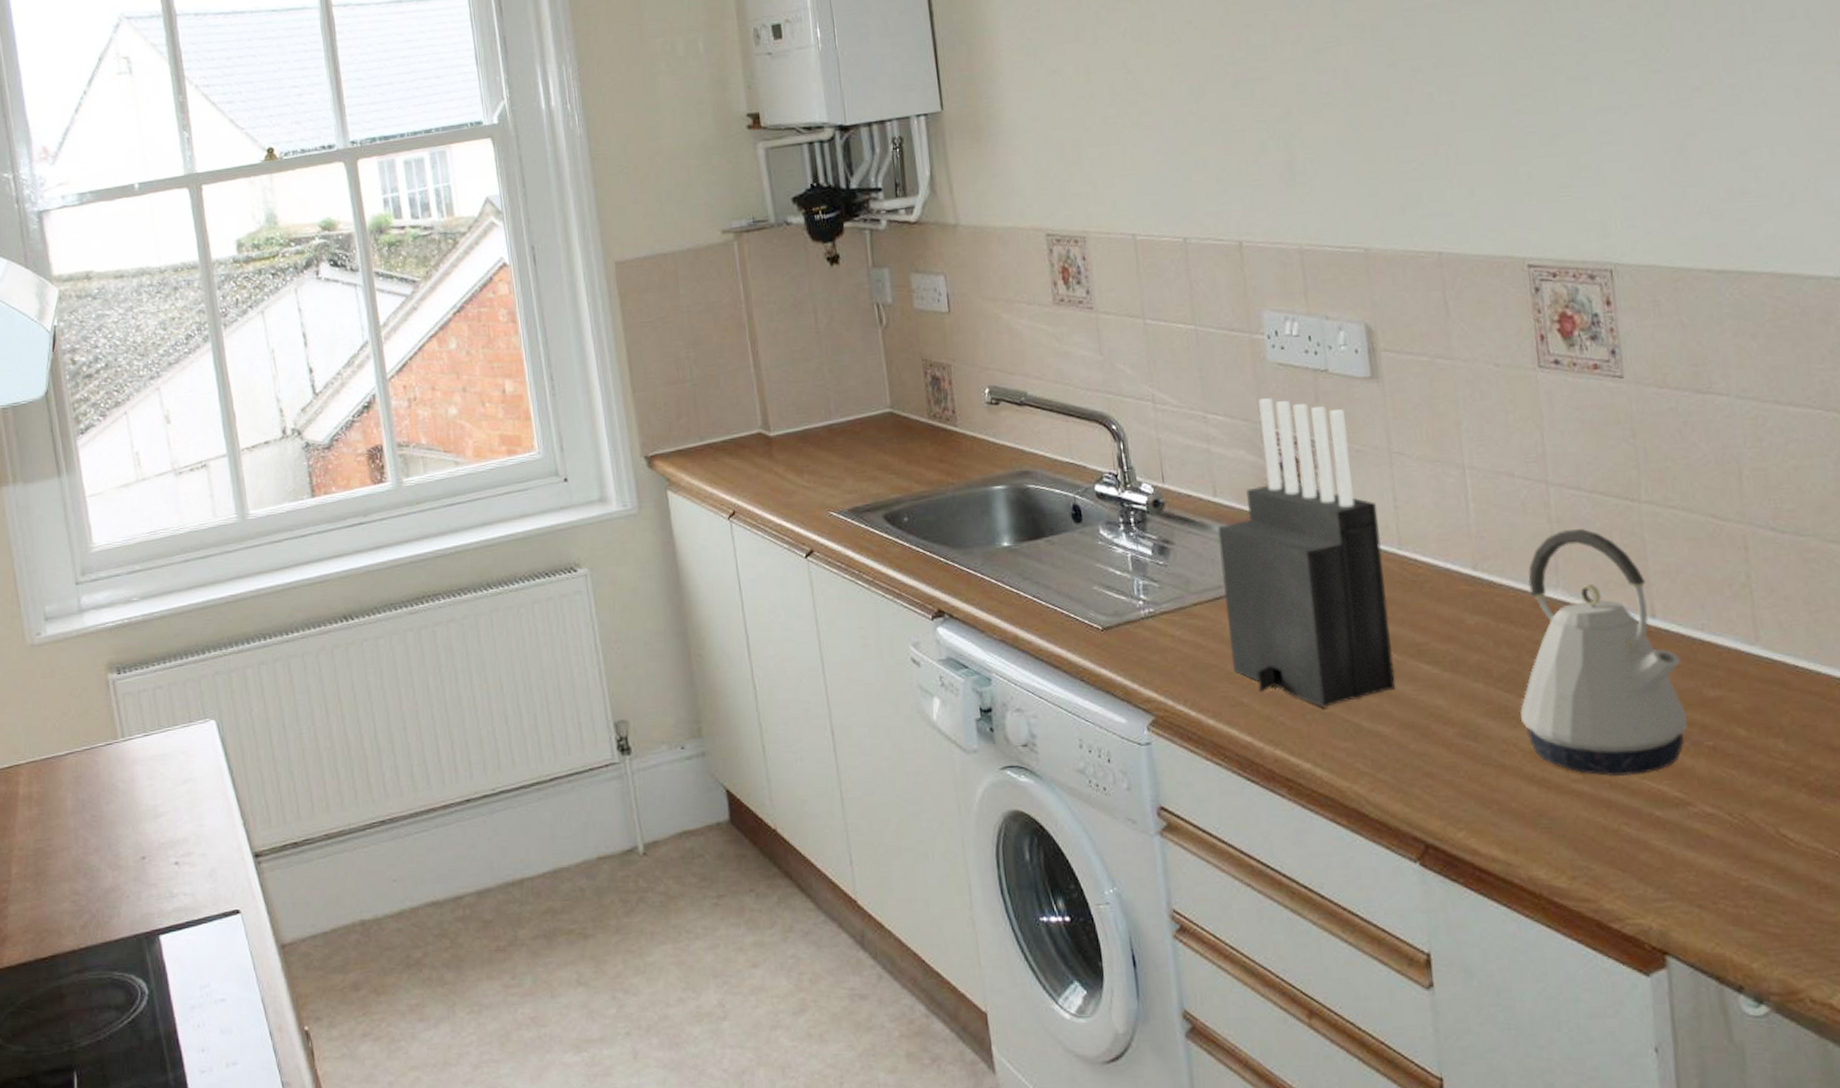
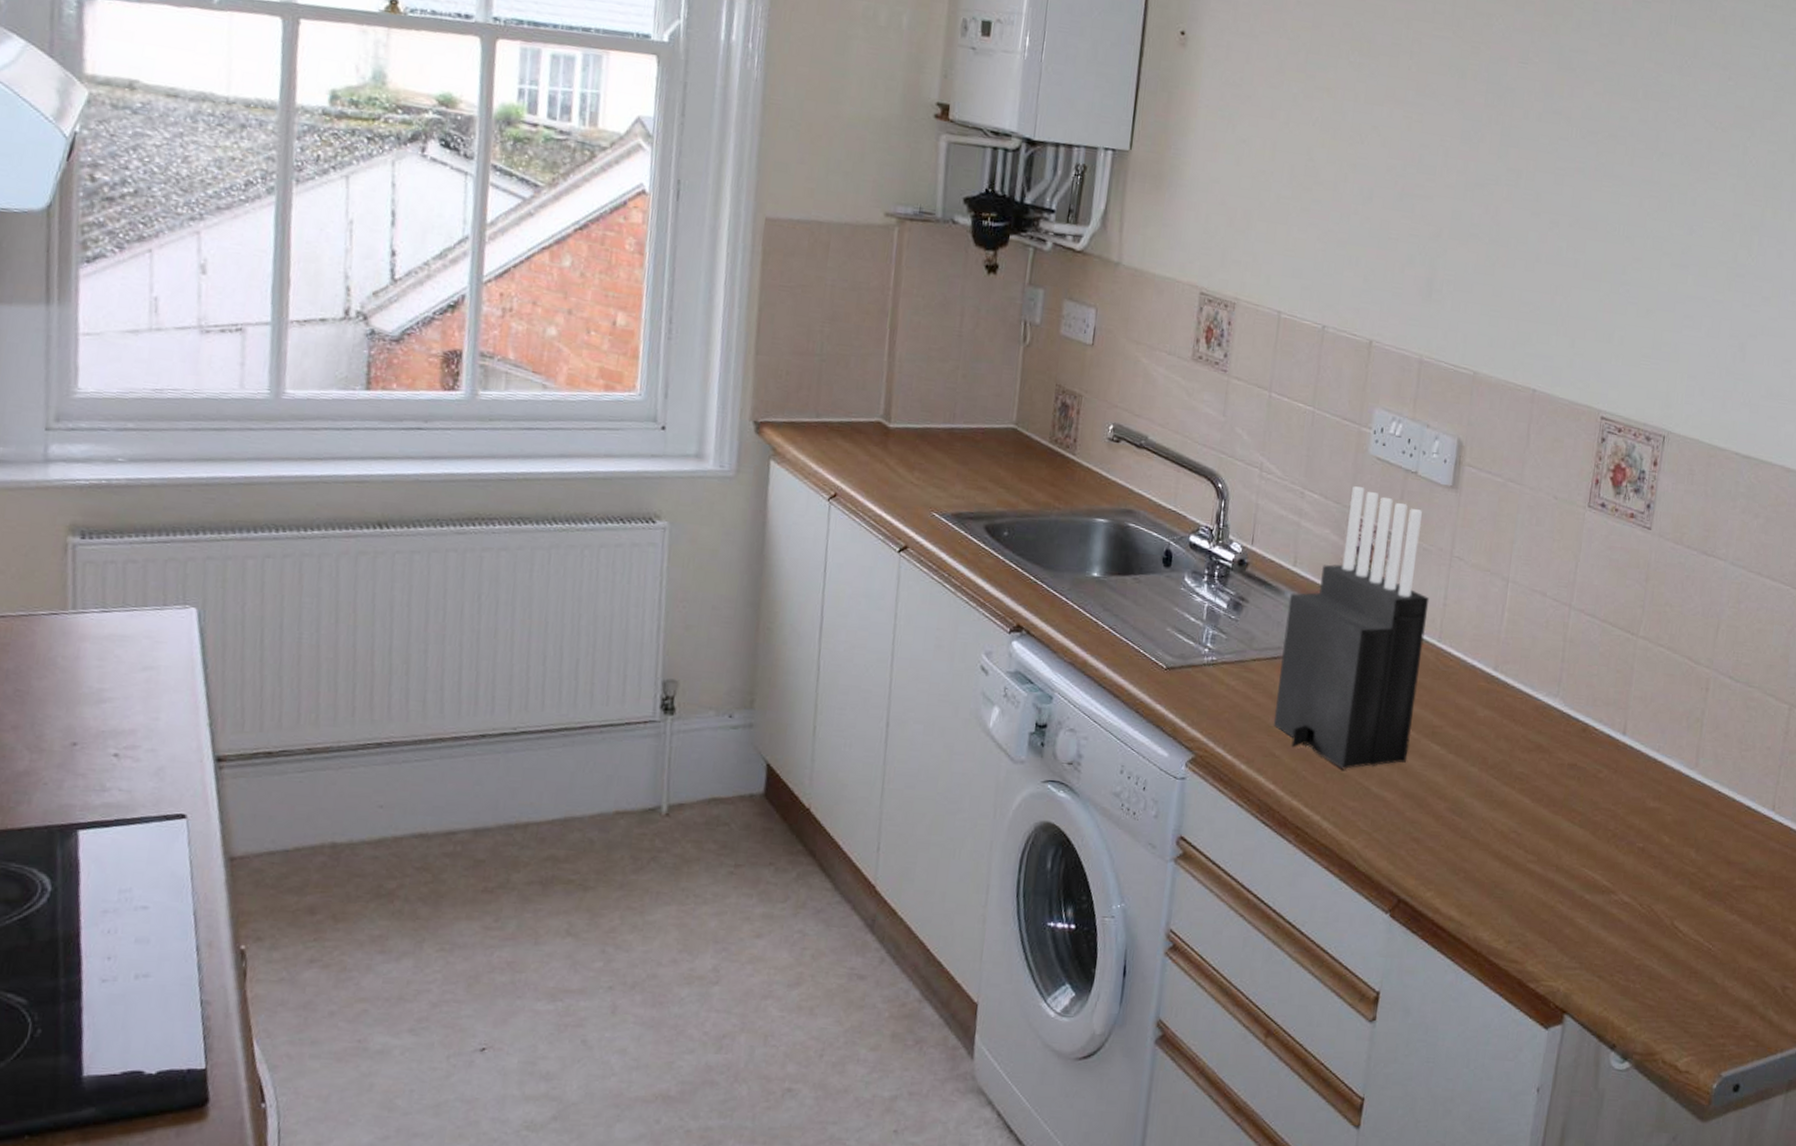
kettle: present [1520,528,1688,777] -> none [1501,648,1636,863]

